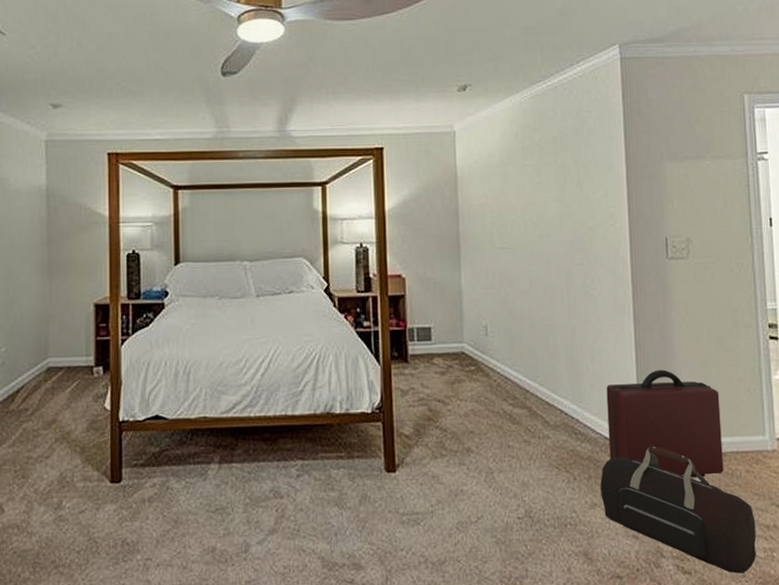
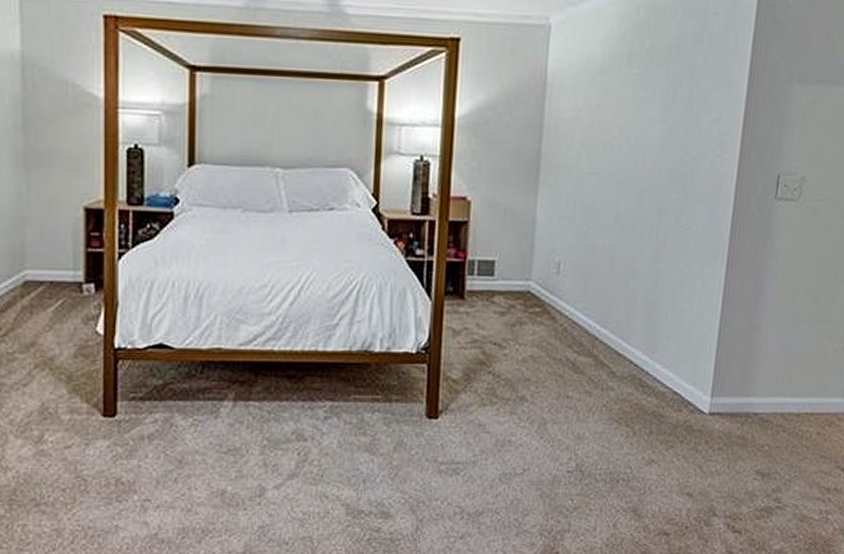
duffel bag: present [600,446,756,574] -> none [660,403,817,534]
briefcase: present [606,369,724,478] -> none [675,322,805,438]

